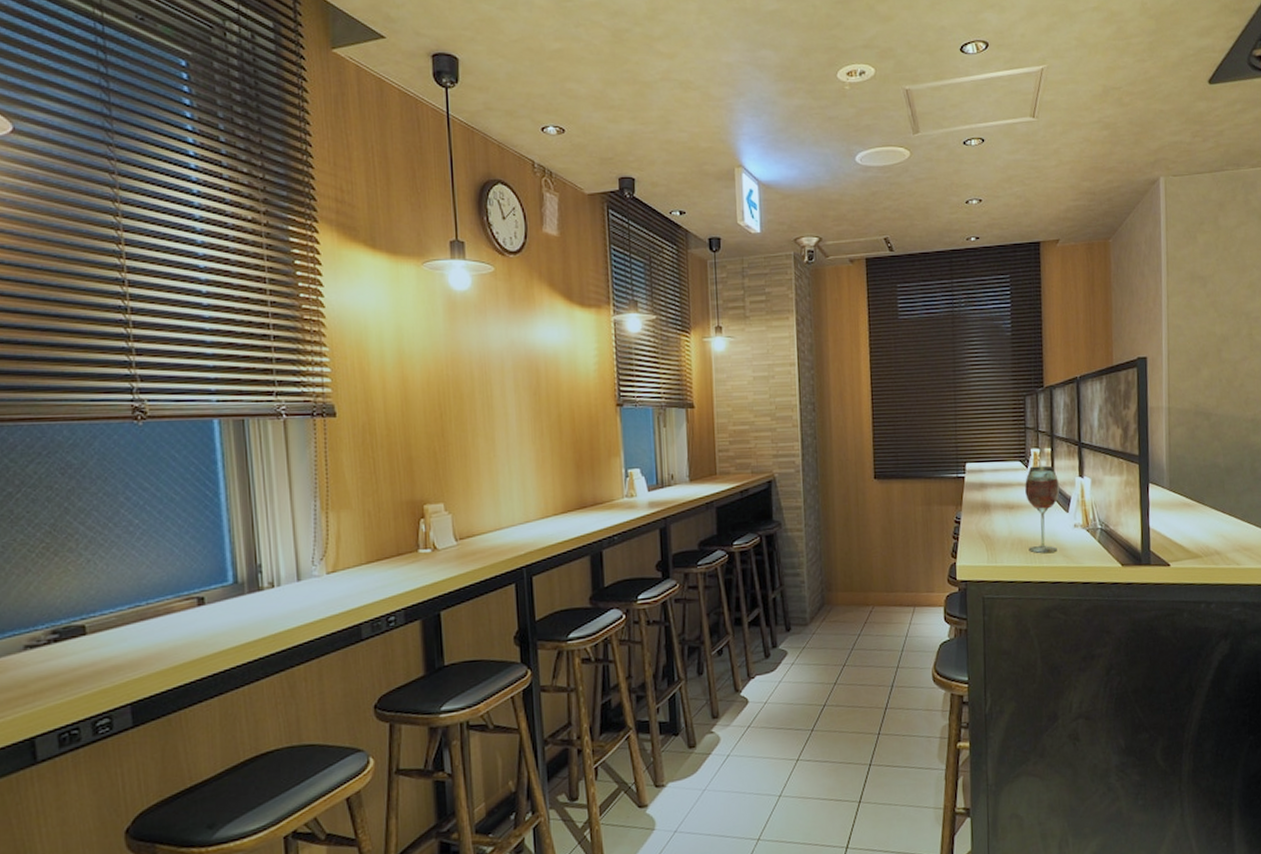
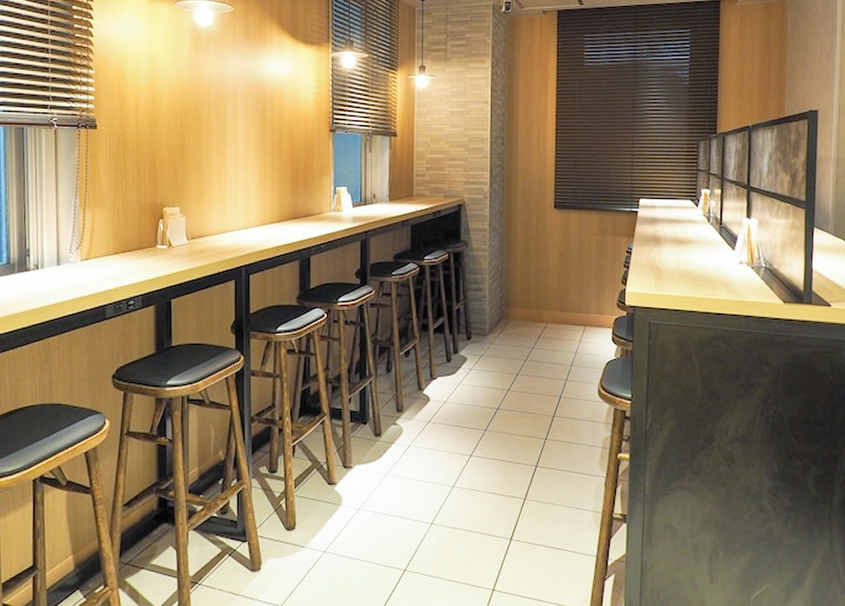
wineglass: present [1025,465,1060,554] -> none [694,205,728,287]

